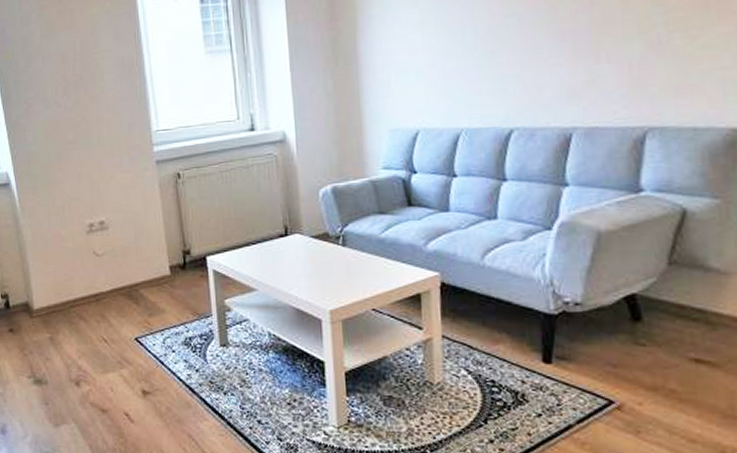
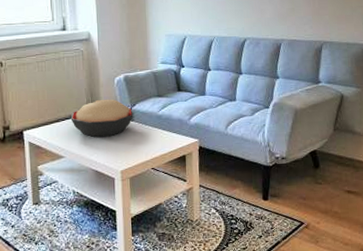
decorative bowl: none [263,217,346,267] -> present [70,99,134,138]

